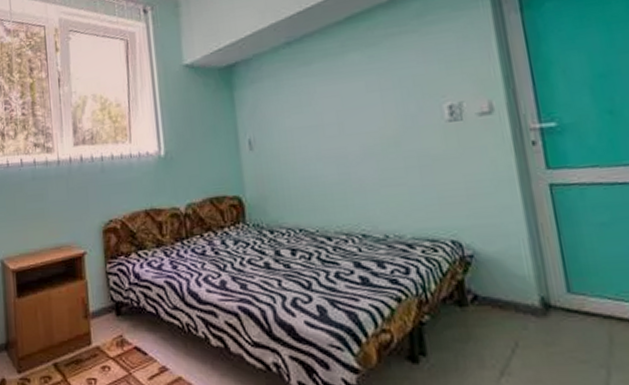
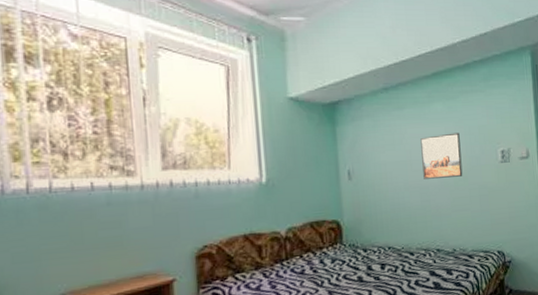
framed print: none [334,86,394,147] -> present [420,132,463,179]

